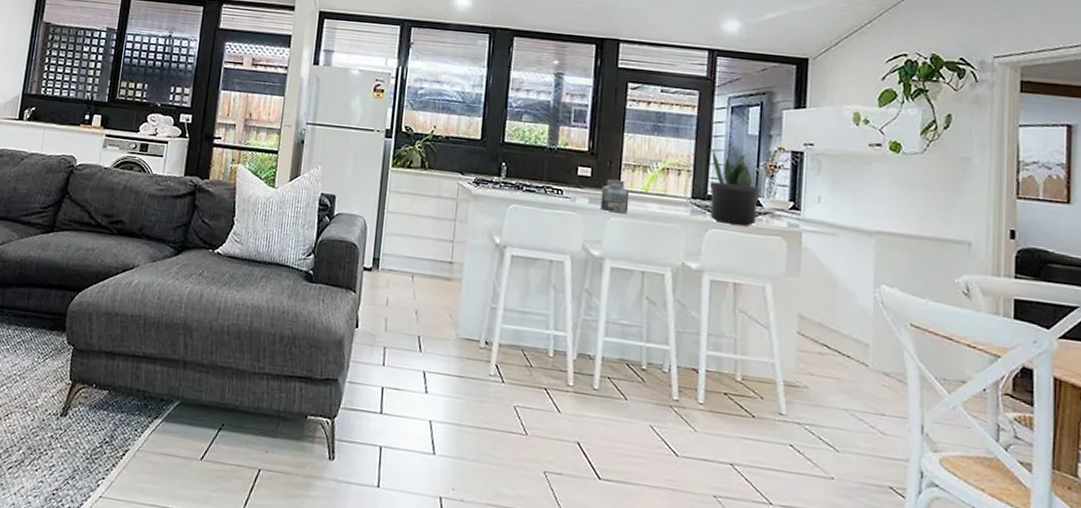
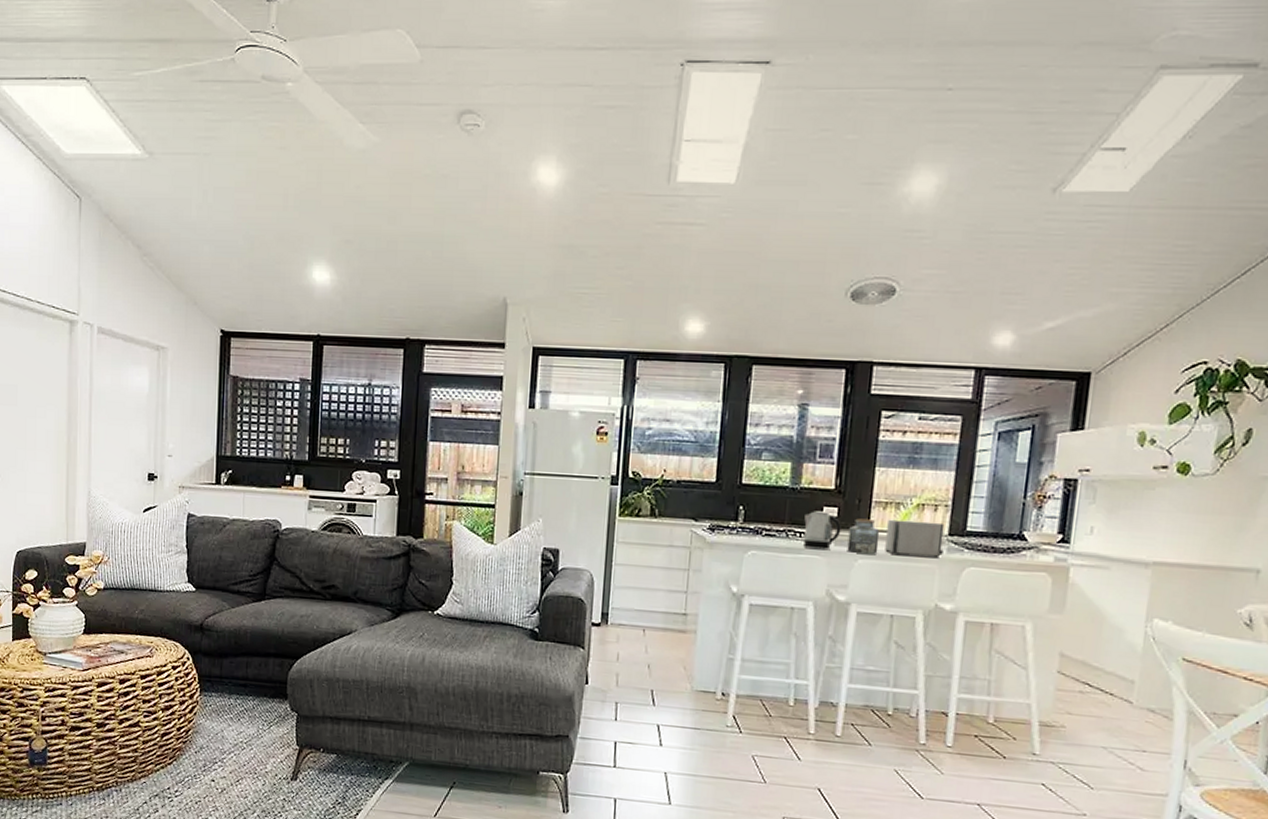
kettle: none [560,170,595,207] -> present [802,511,841,550]
toaster: none [634,181,688,220] -> present [885,519,945,559]
planter: present [709,148,760,226] -> none [968,480,1026,563]

